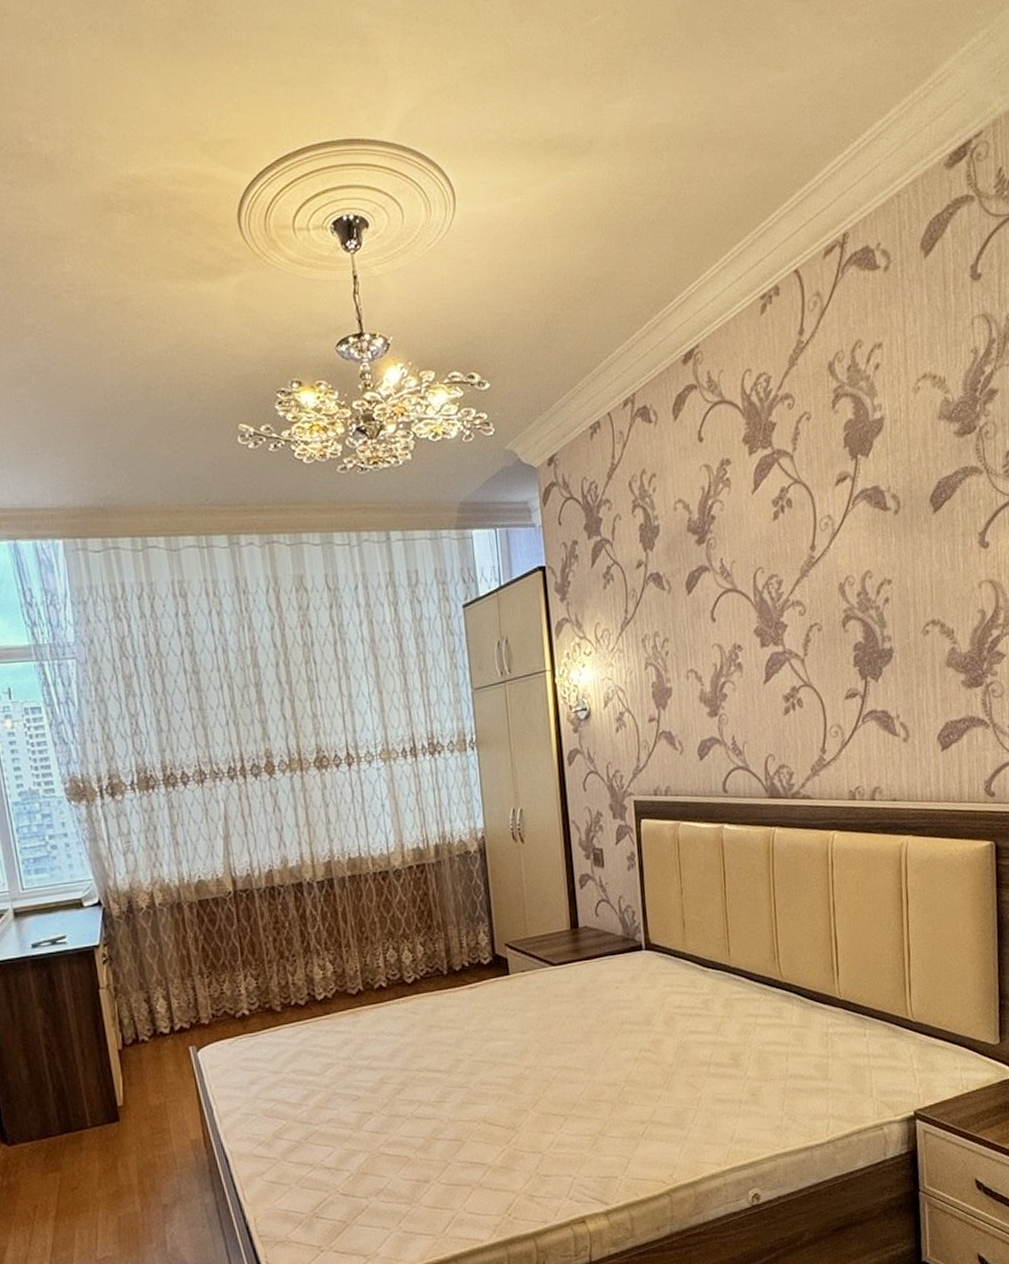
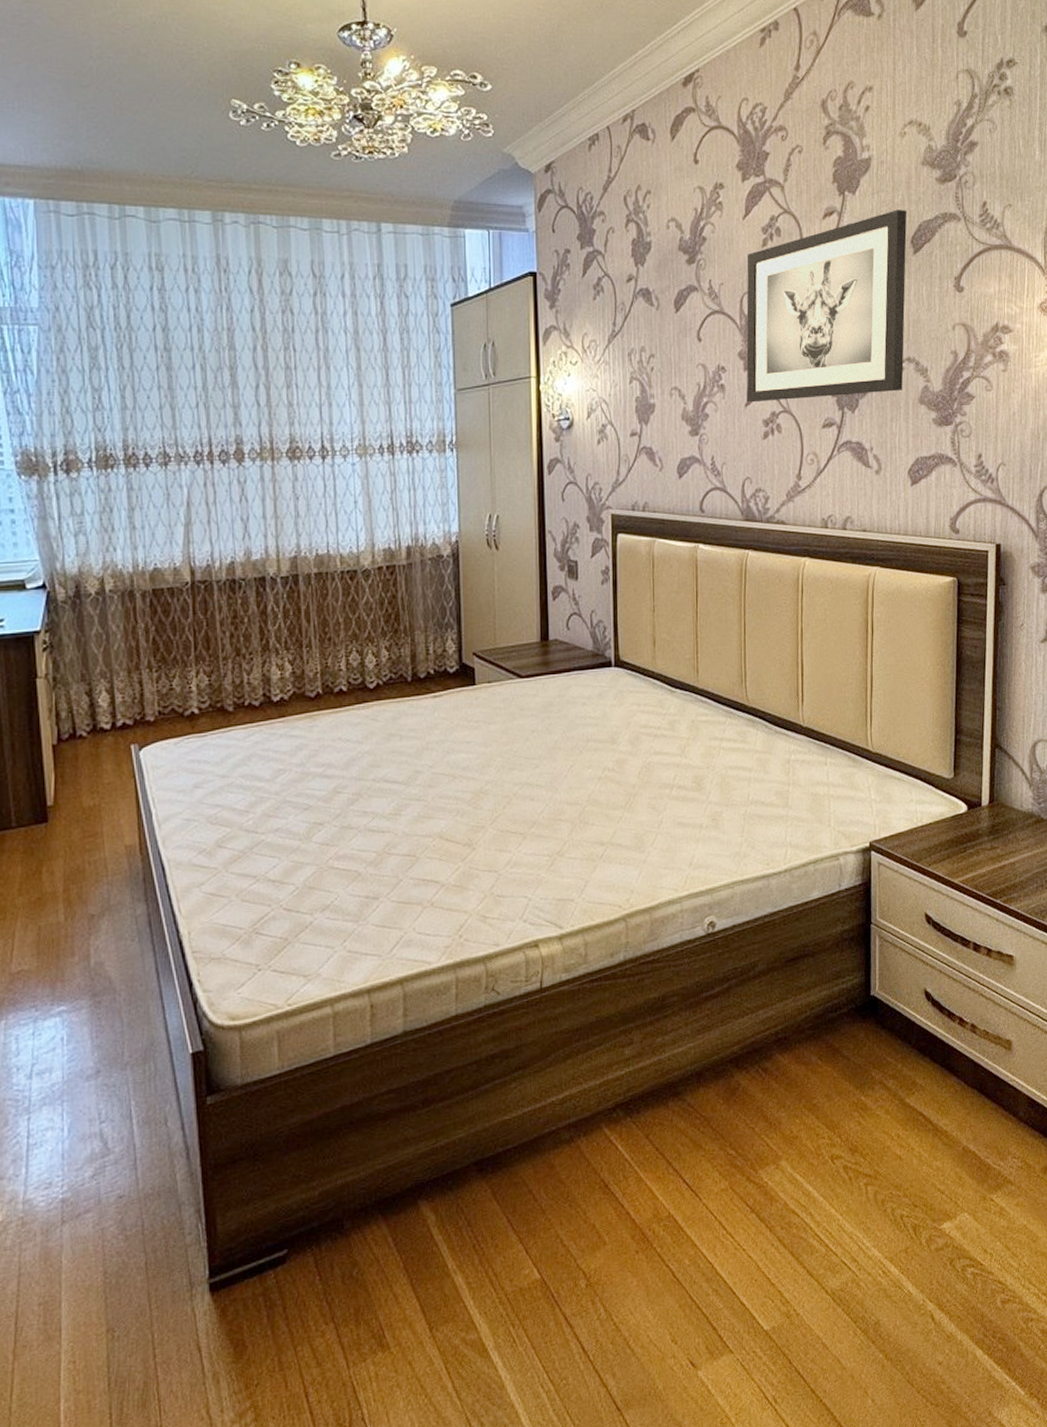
wall art: none [758,468,928,679] -> present [746,210,907,403]

